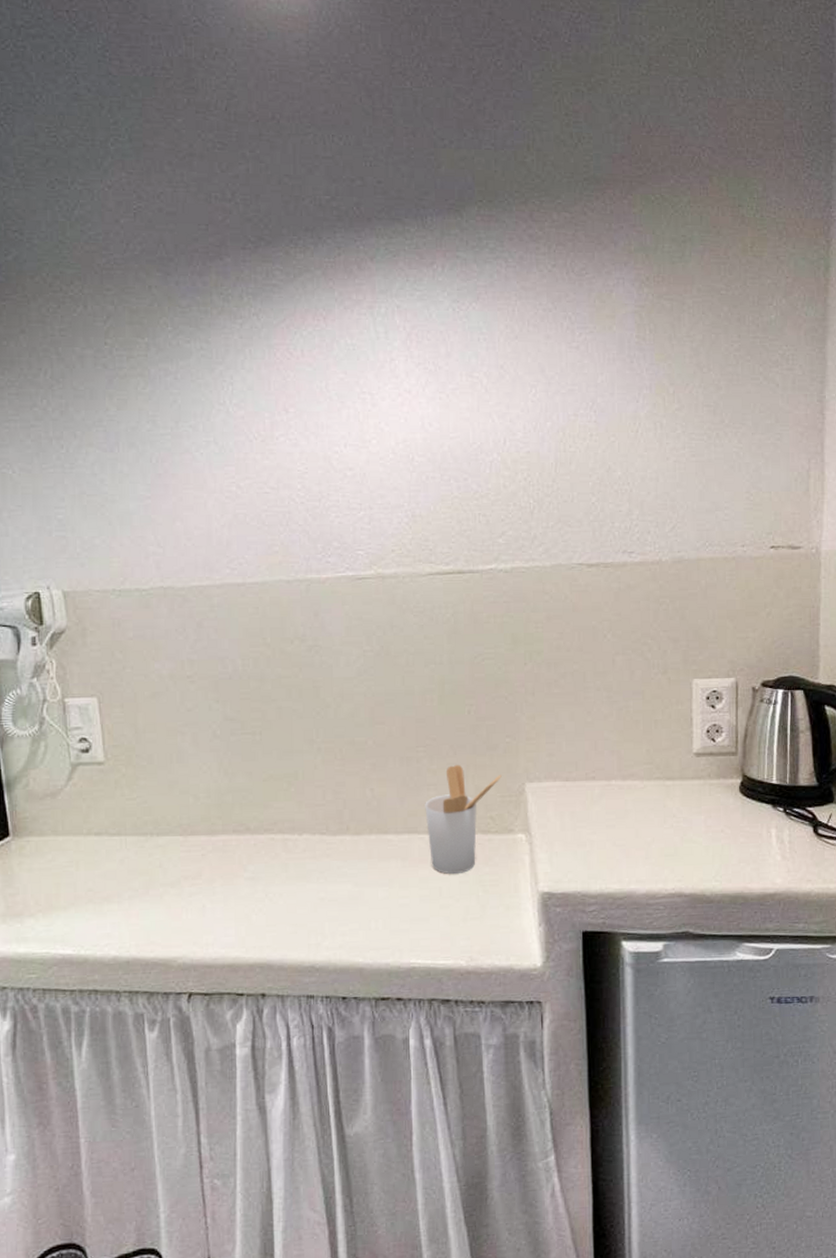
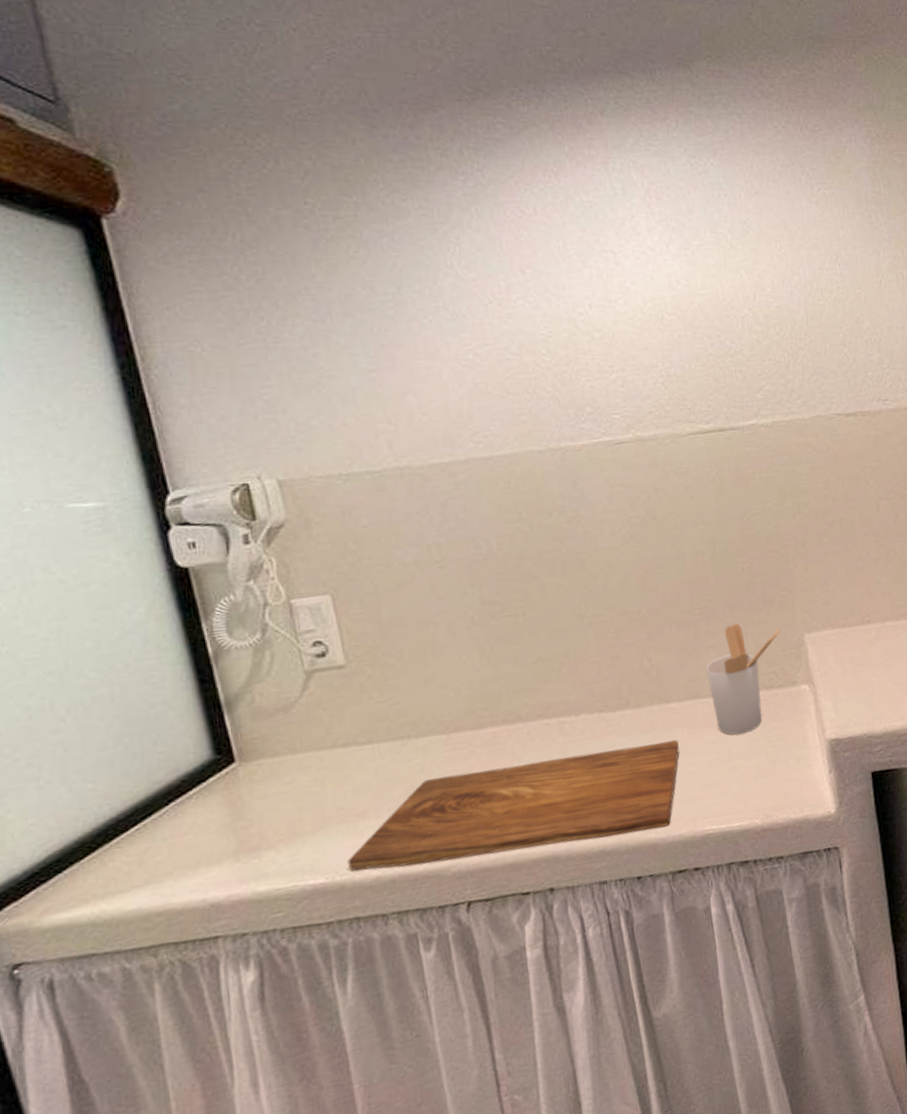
cutting board: none [91,871,392,954] -> present [347,740,679,871]

